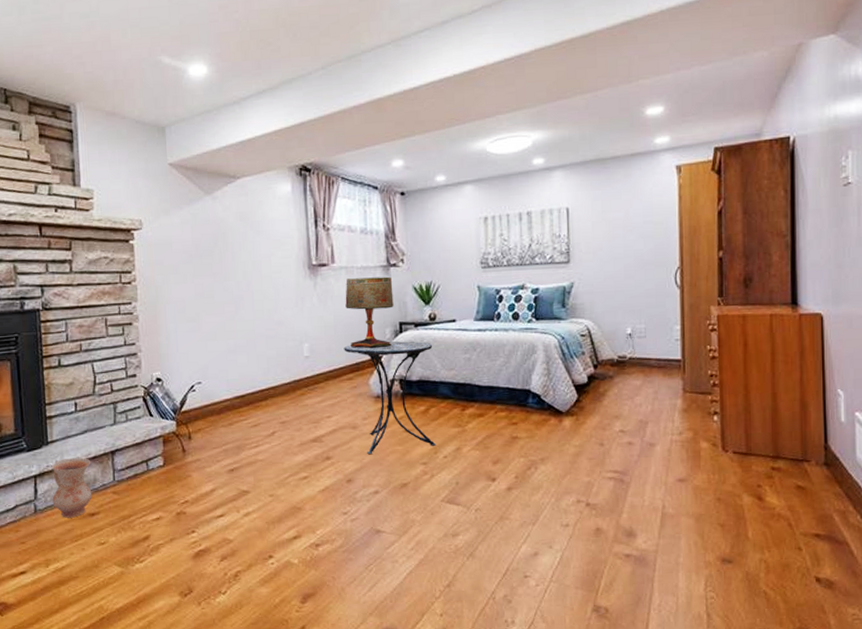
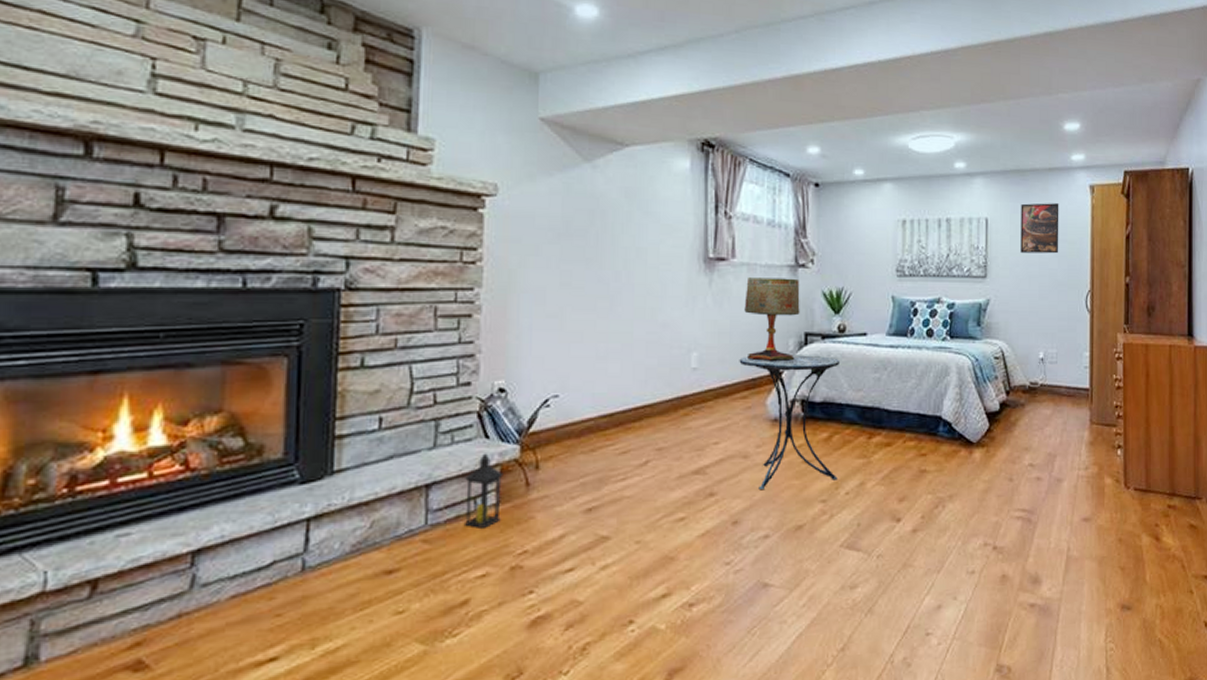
ceramic jug: present [51,458,92,518] -> none [331,493,395,578]
lantern: none [138,427,167,484] -> present [463,453,504,528]
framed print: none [602,187,645,237] -> present [1020,203,1059,254]

